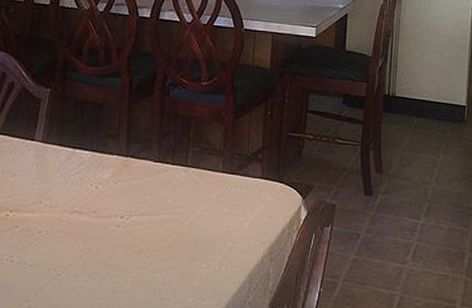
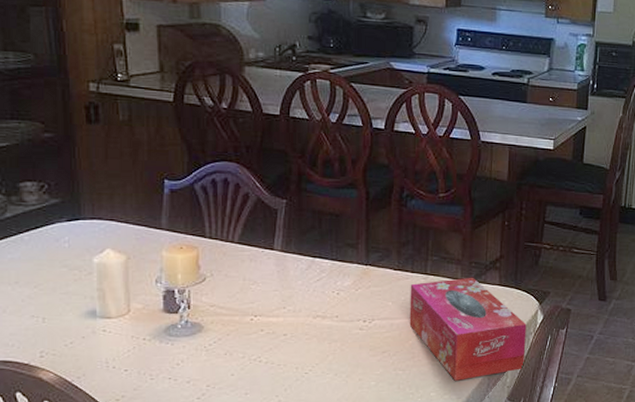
tissue box: none [168,169,290,285] -> present [409,277,527,381]

